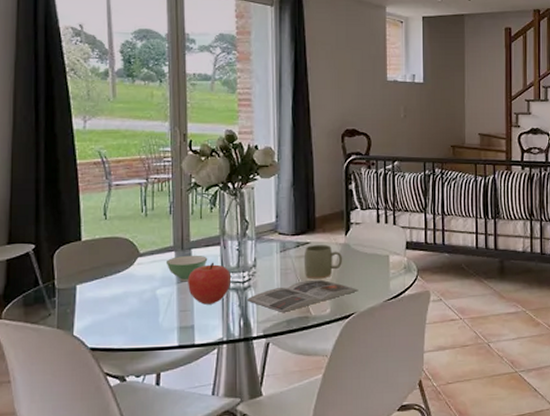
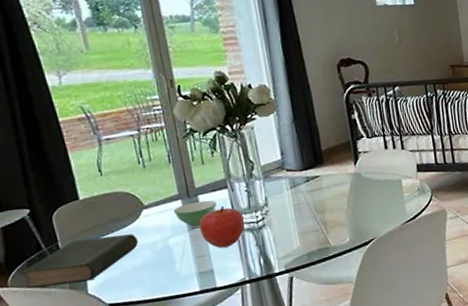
book: none [15,279,129,323] -> present [20,234,139,289]
magazine: present [246,279,359,312] -> none [263,210,375,247]
mug: present [303,245,343,279] -> none [315,176,356,211]

